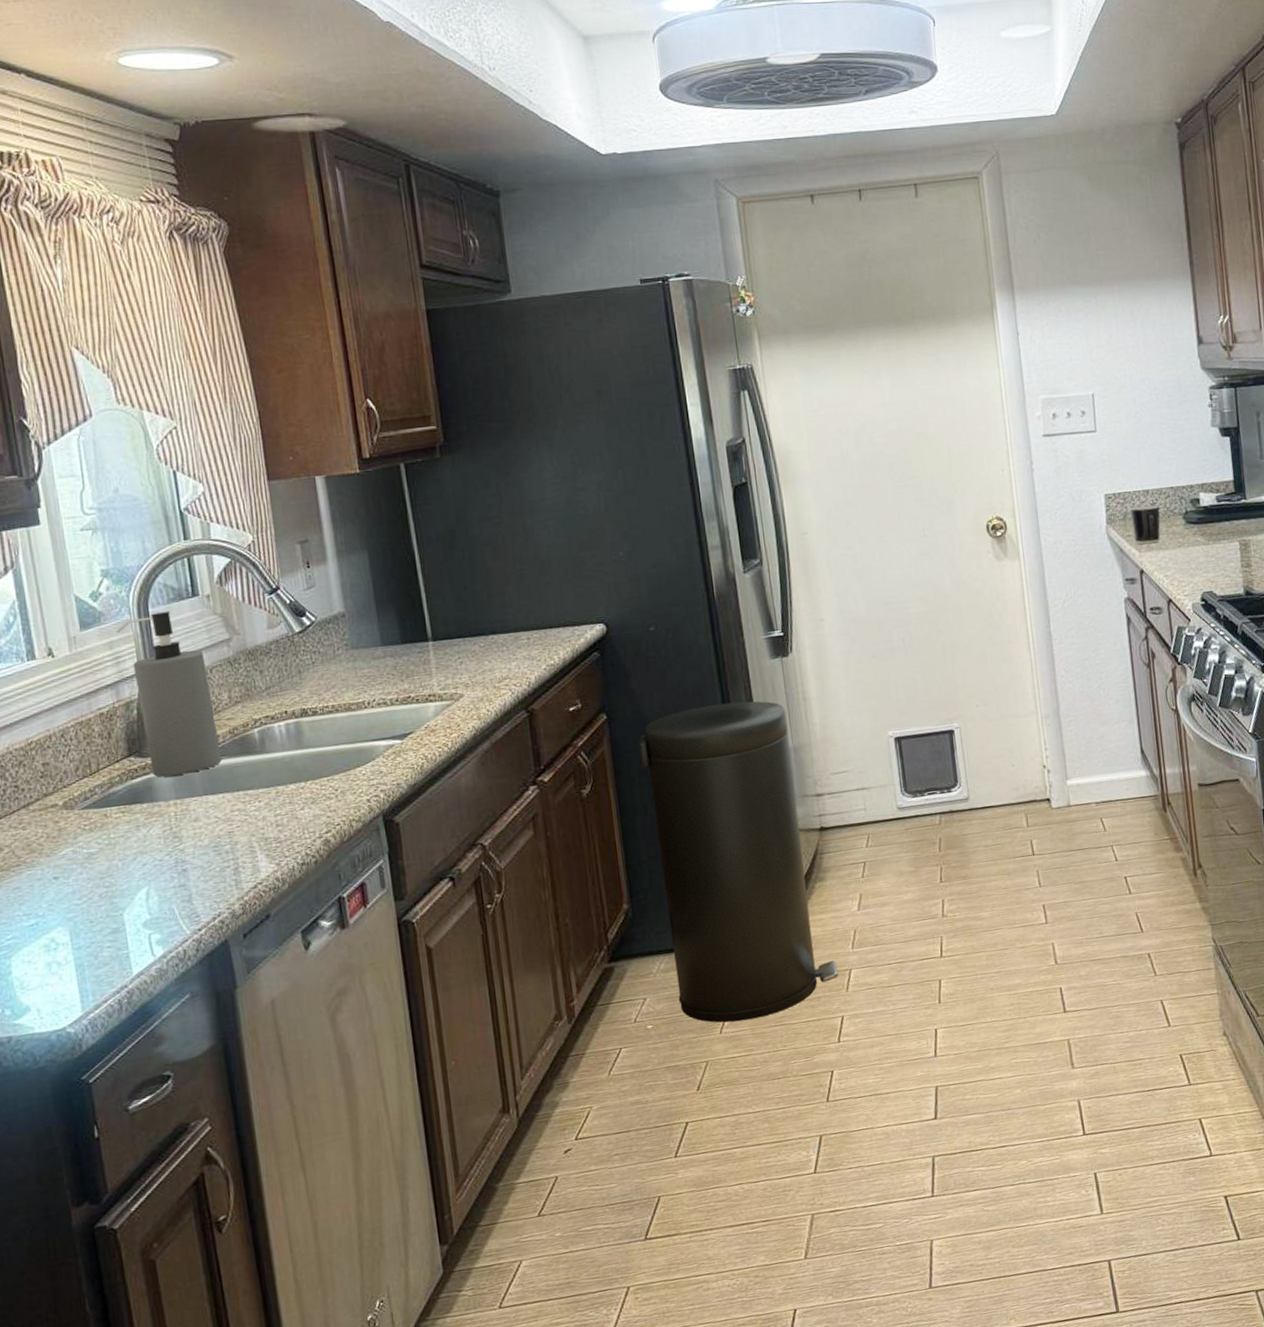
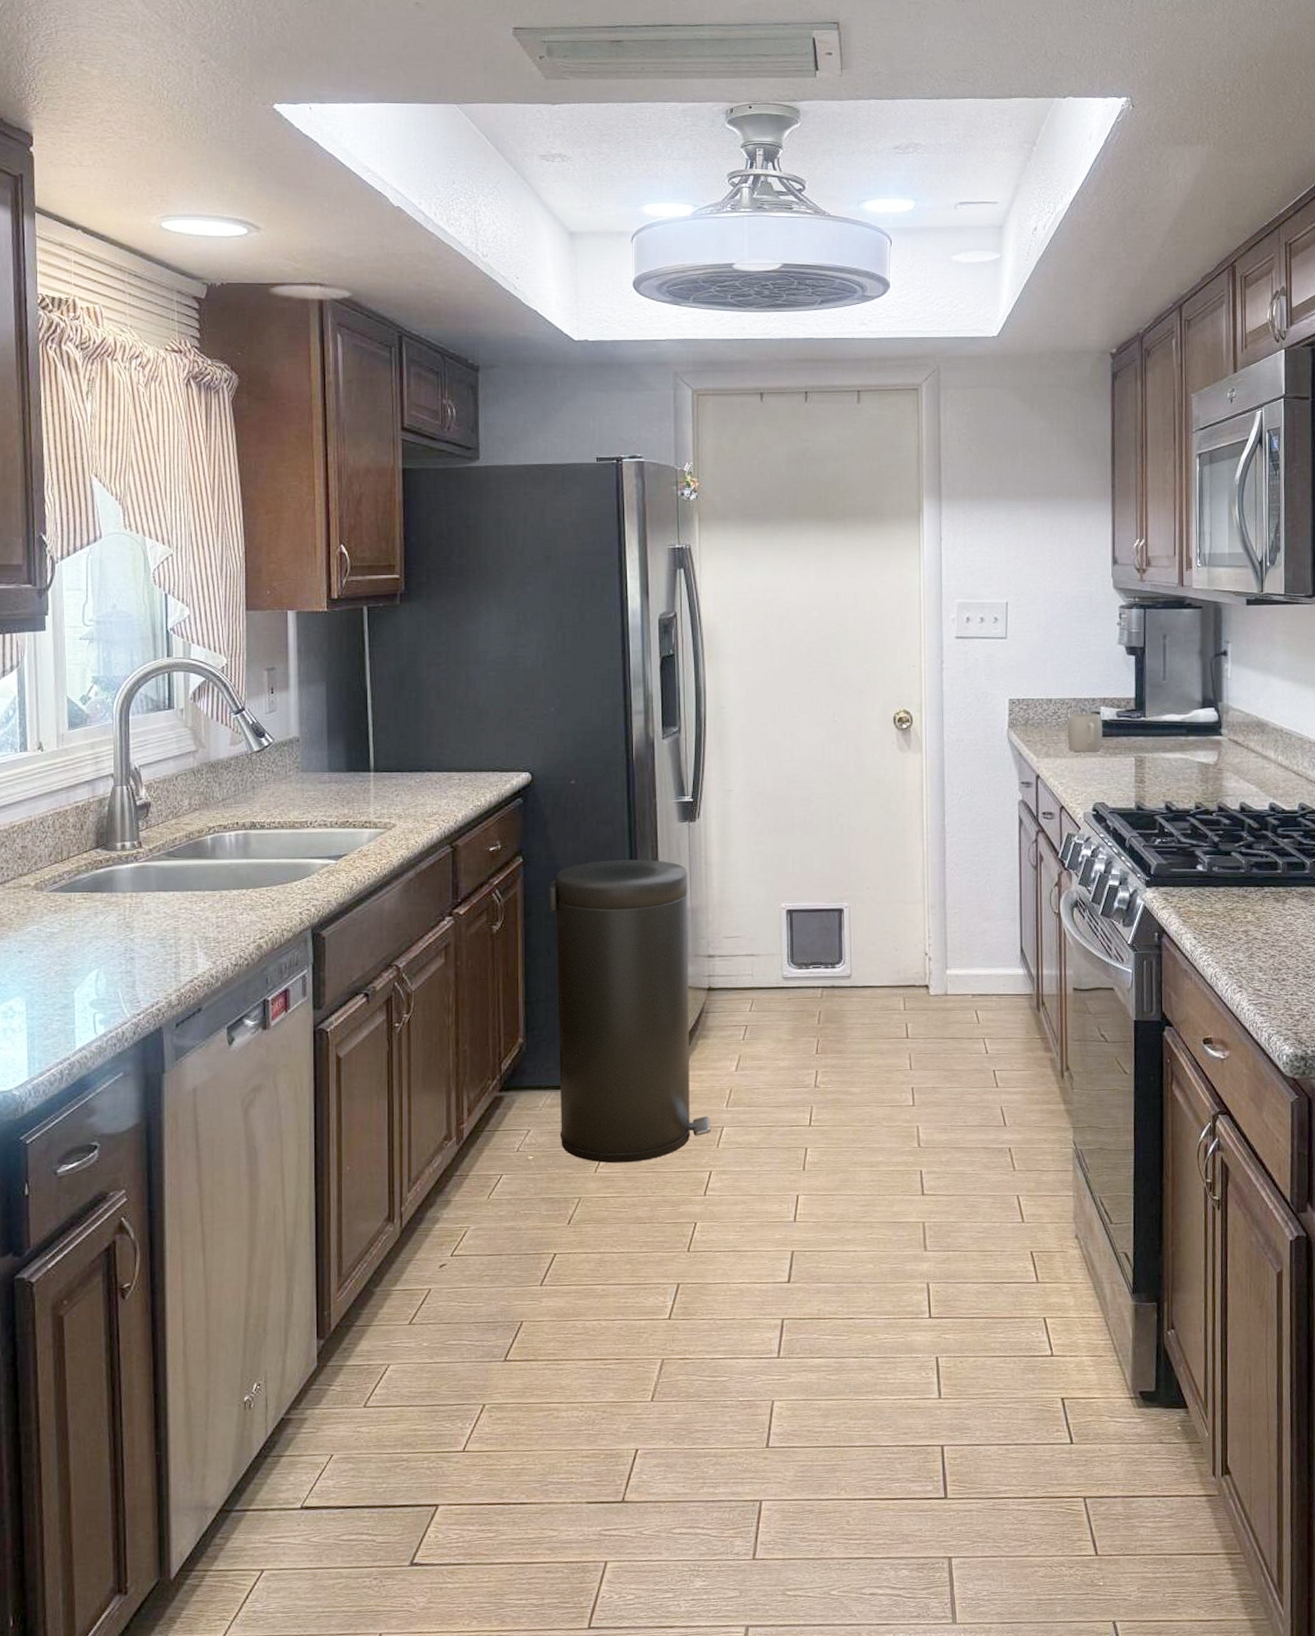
soap dispenser: present [117,612,222,777] -> none [99,720,176,870]
mug: present [1130,505,1161,545] -> none [1032,714,1061,751]
mug: none [1166,500,1205,543] -> present [1067,713,1103,753]

